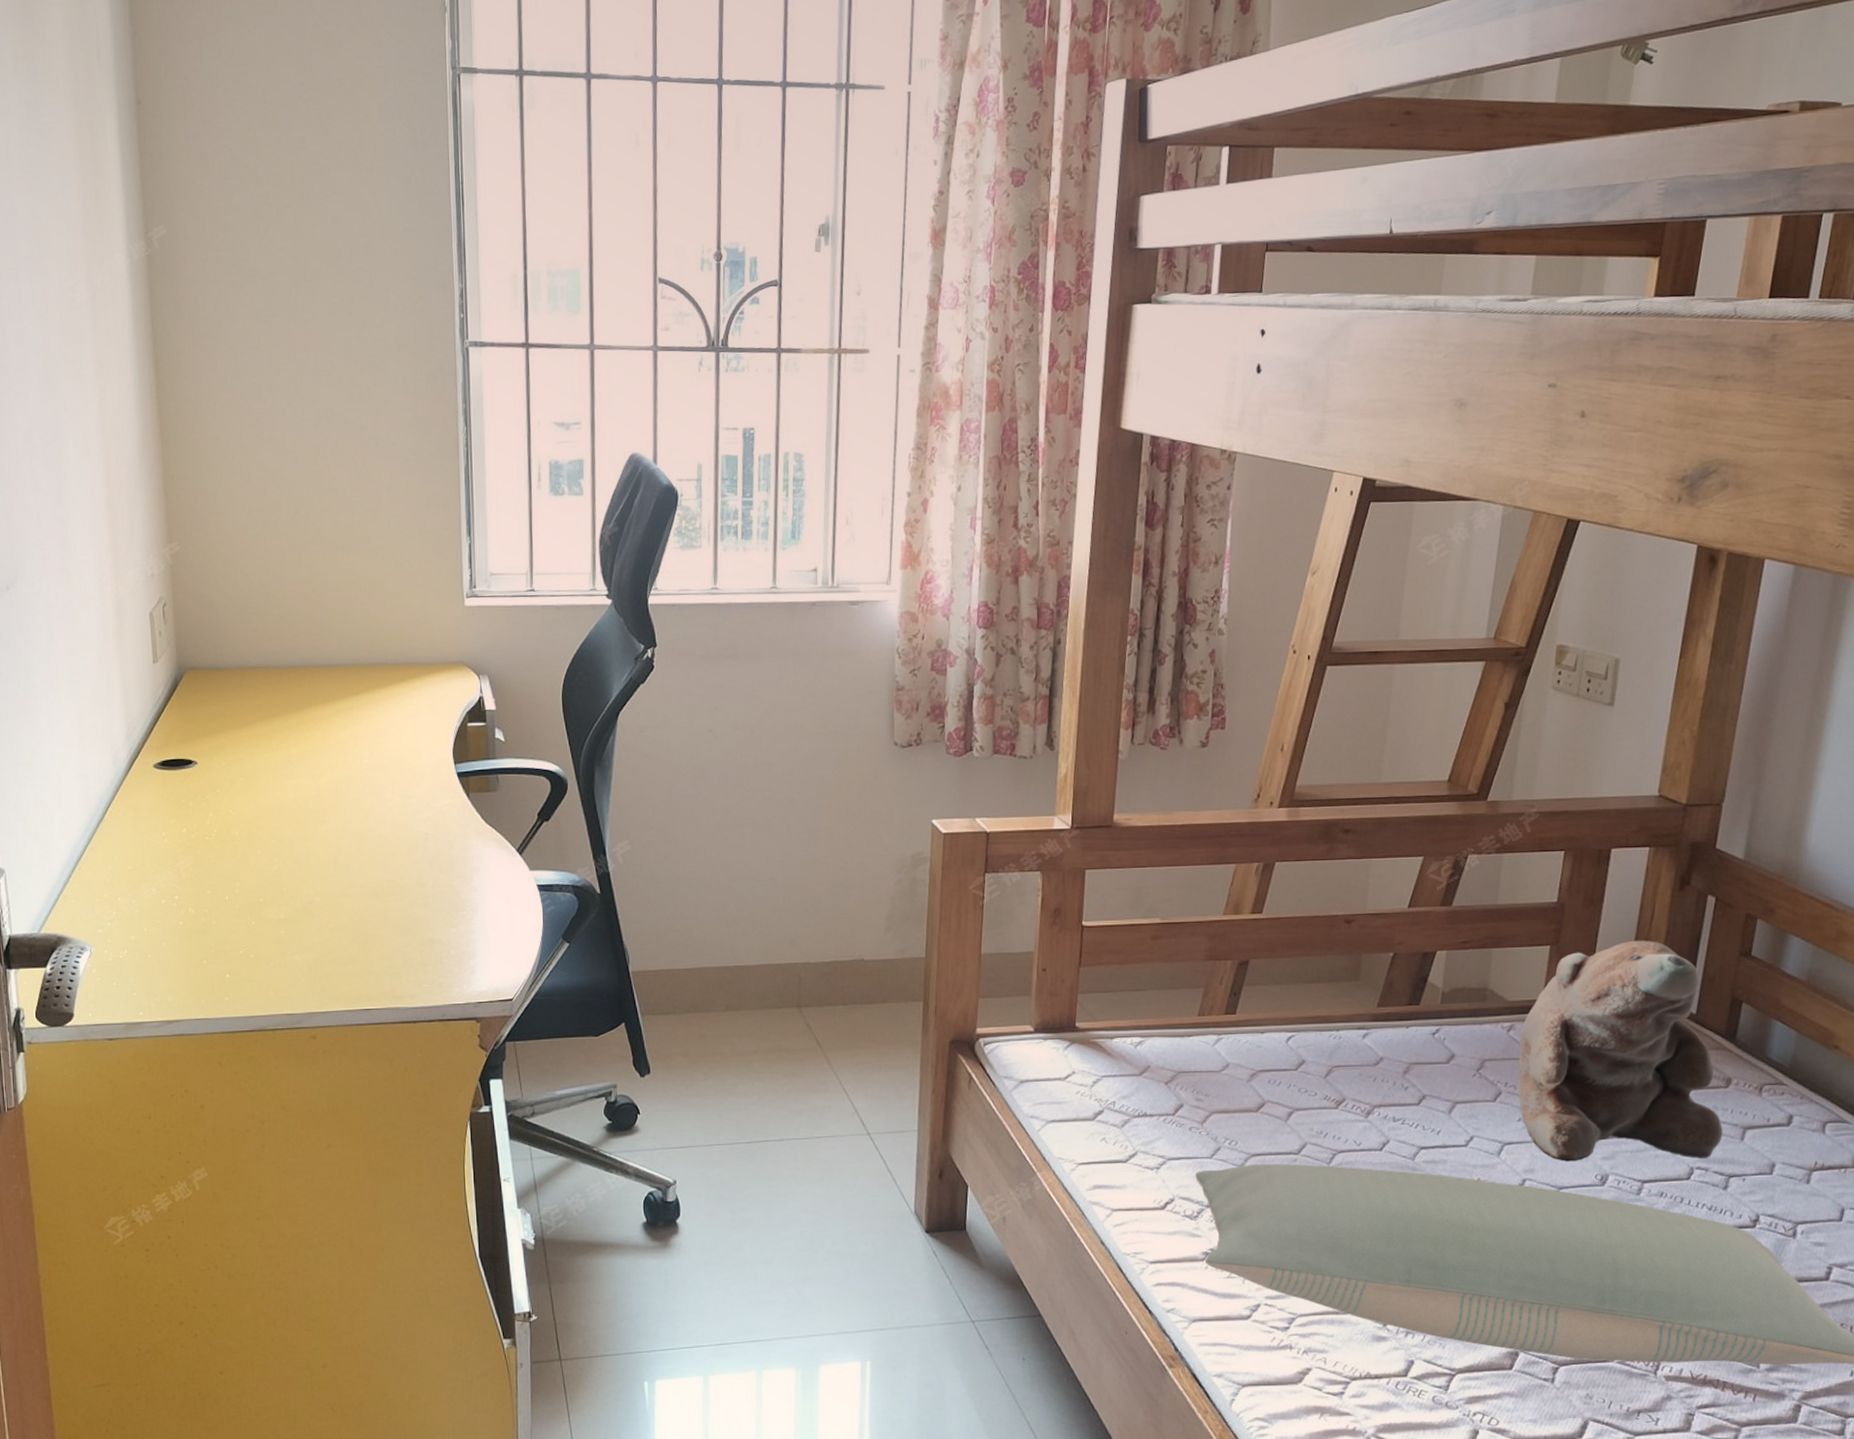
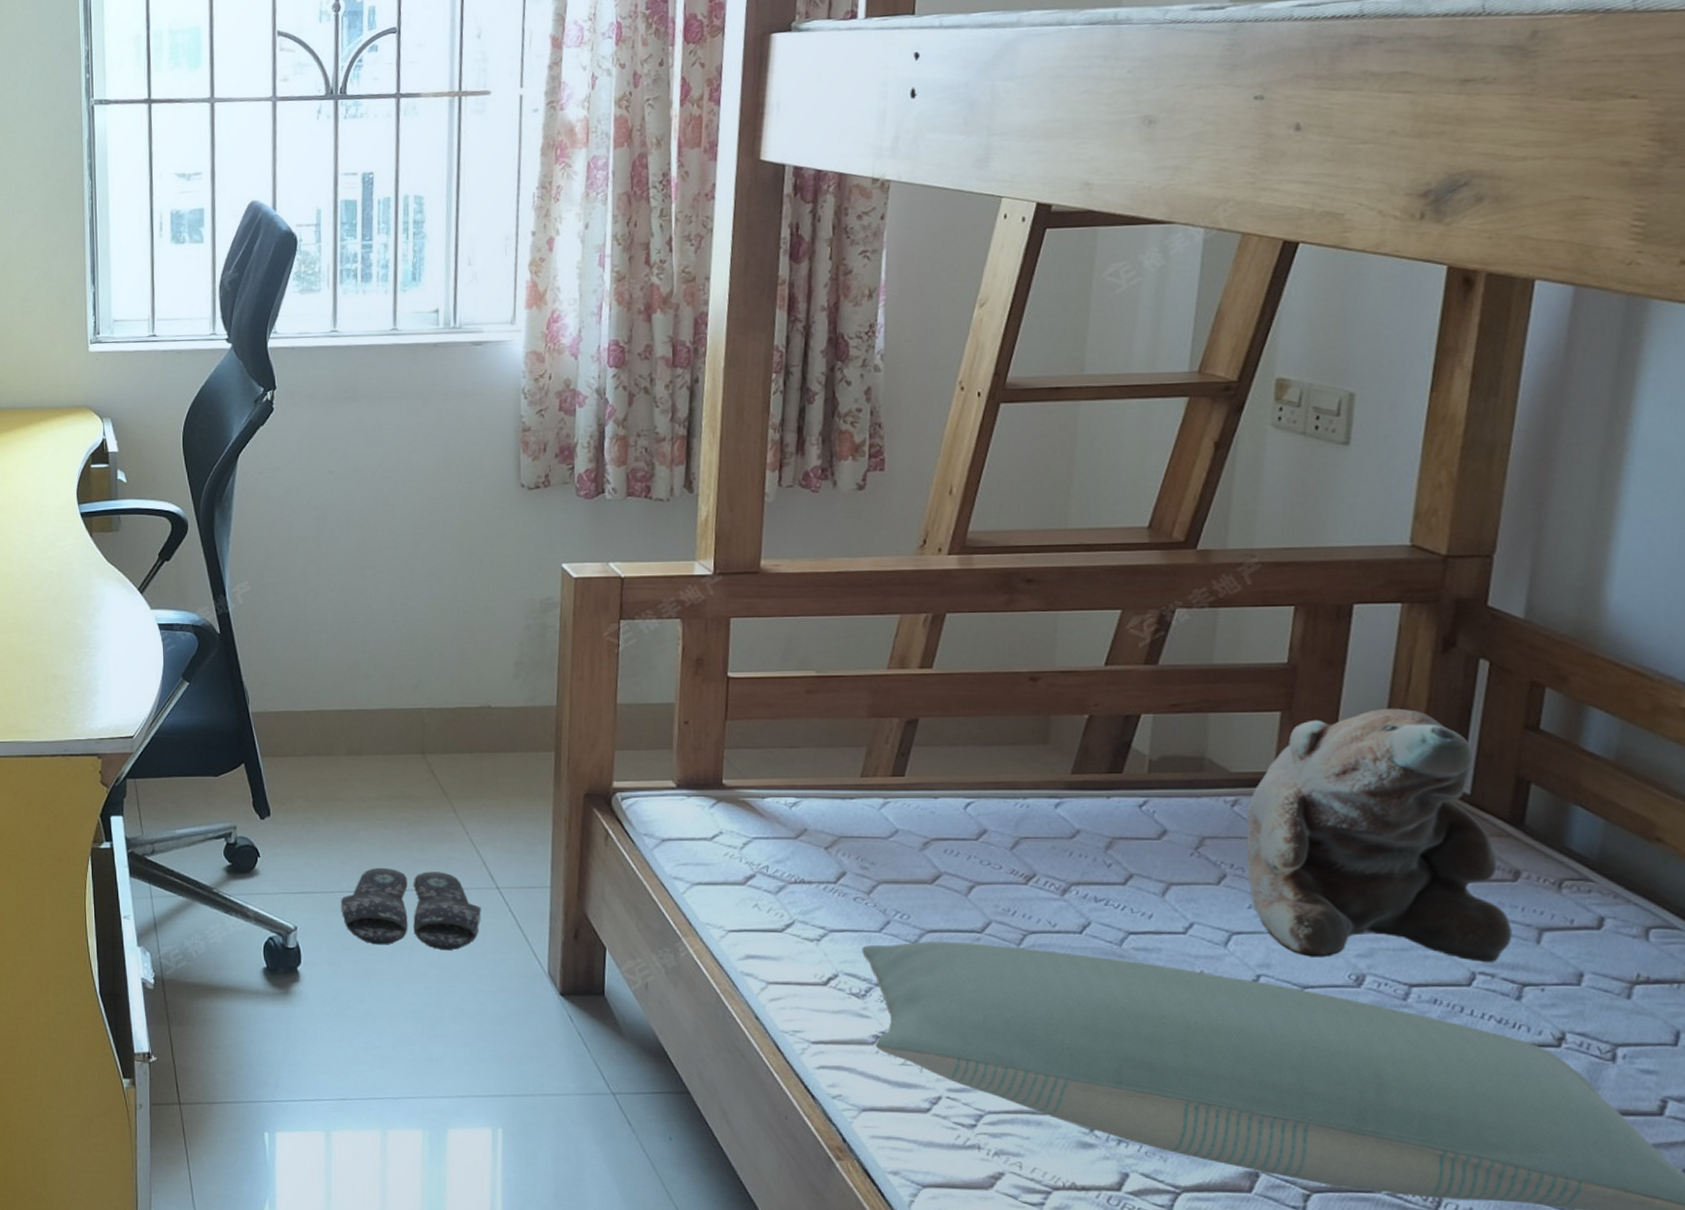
slippers: none [718,1120,853,1195] -> present [340,868,481,950]

